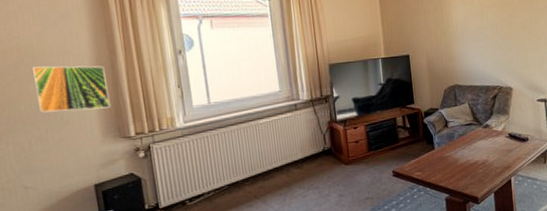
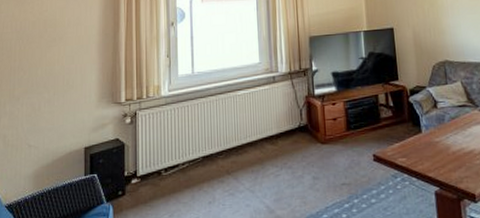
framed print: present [33,65,112,113] -> none [52,35,109,77]

